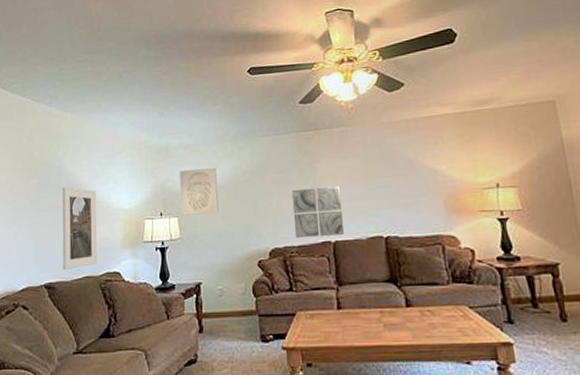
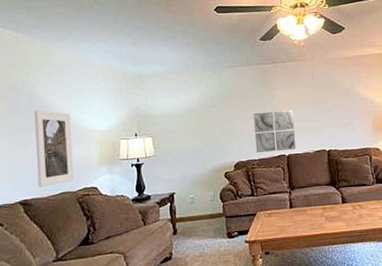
wall art: present [179,167,219,216] -> none [153,93,190,136]

